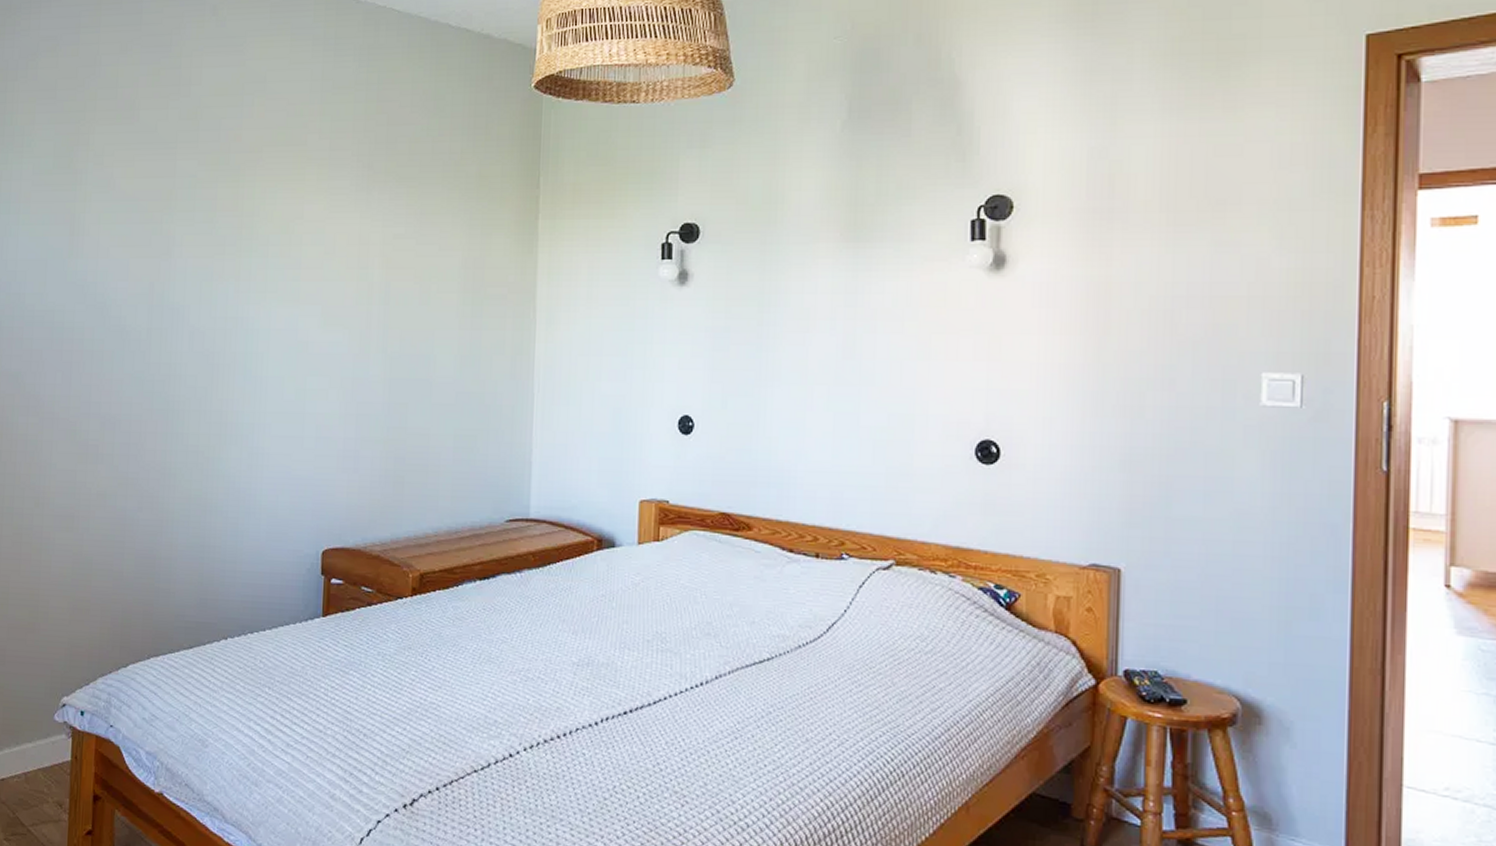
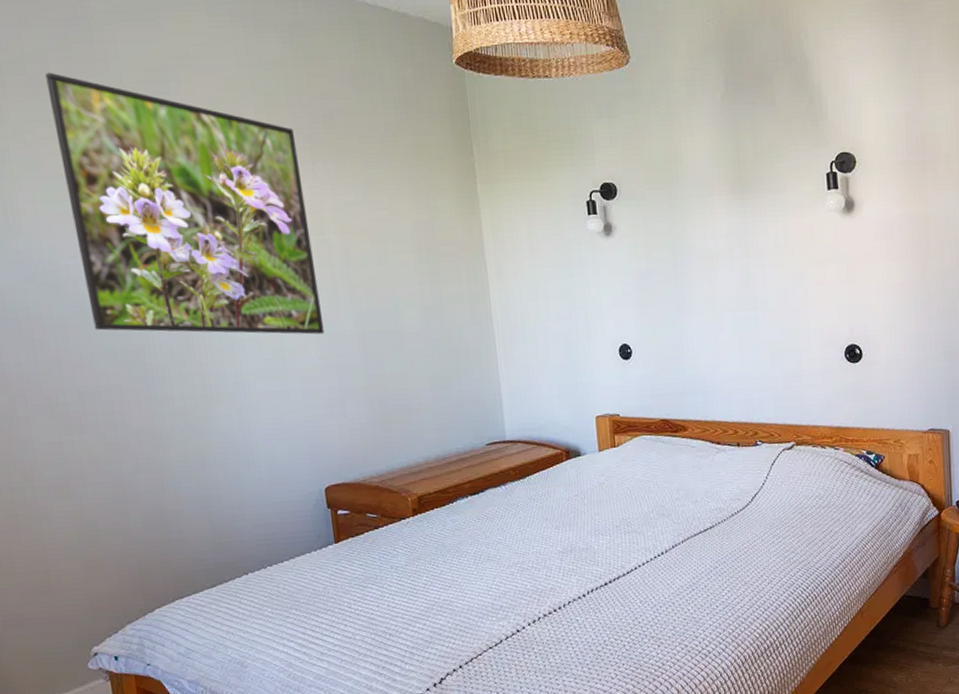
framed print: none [128,96,355,377] -> present [45,72,325,335]

